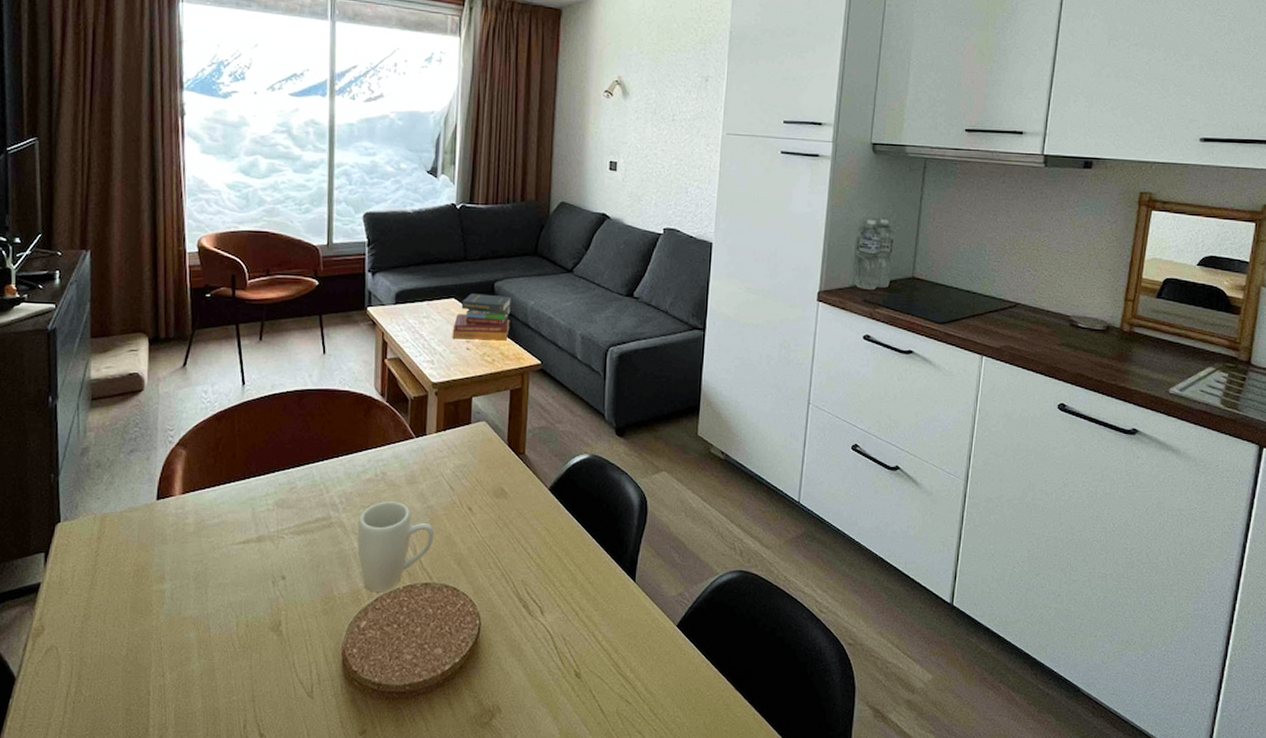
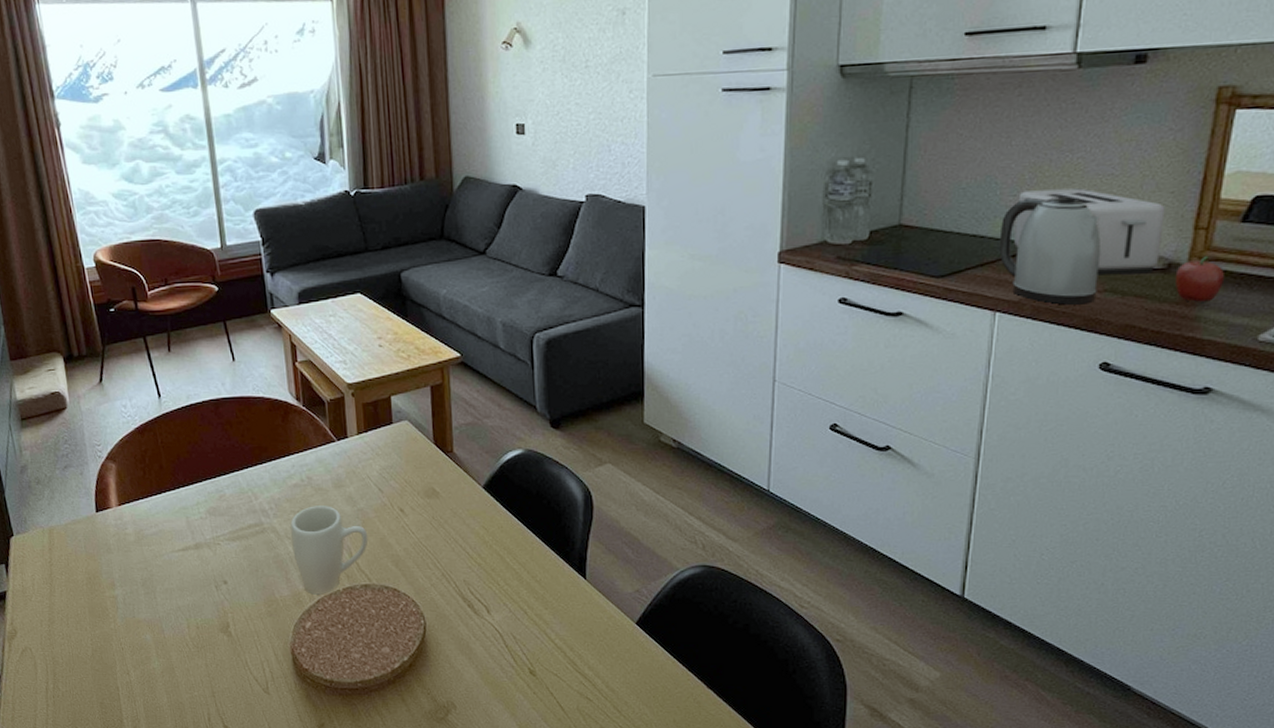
books: present [452,293,511,341] -> none [362,286,423,336]
kettle: none [986,264,1060,355] -> present [998,197,1102,305]
toaster: none [997,259,1105,333] -> present [1014,188,1165,276]
fruit: none [1111,322,1146,359] -> present [1174,255,1225,302]

